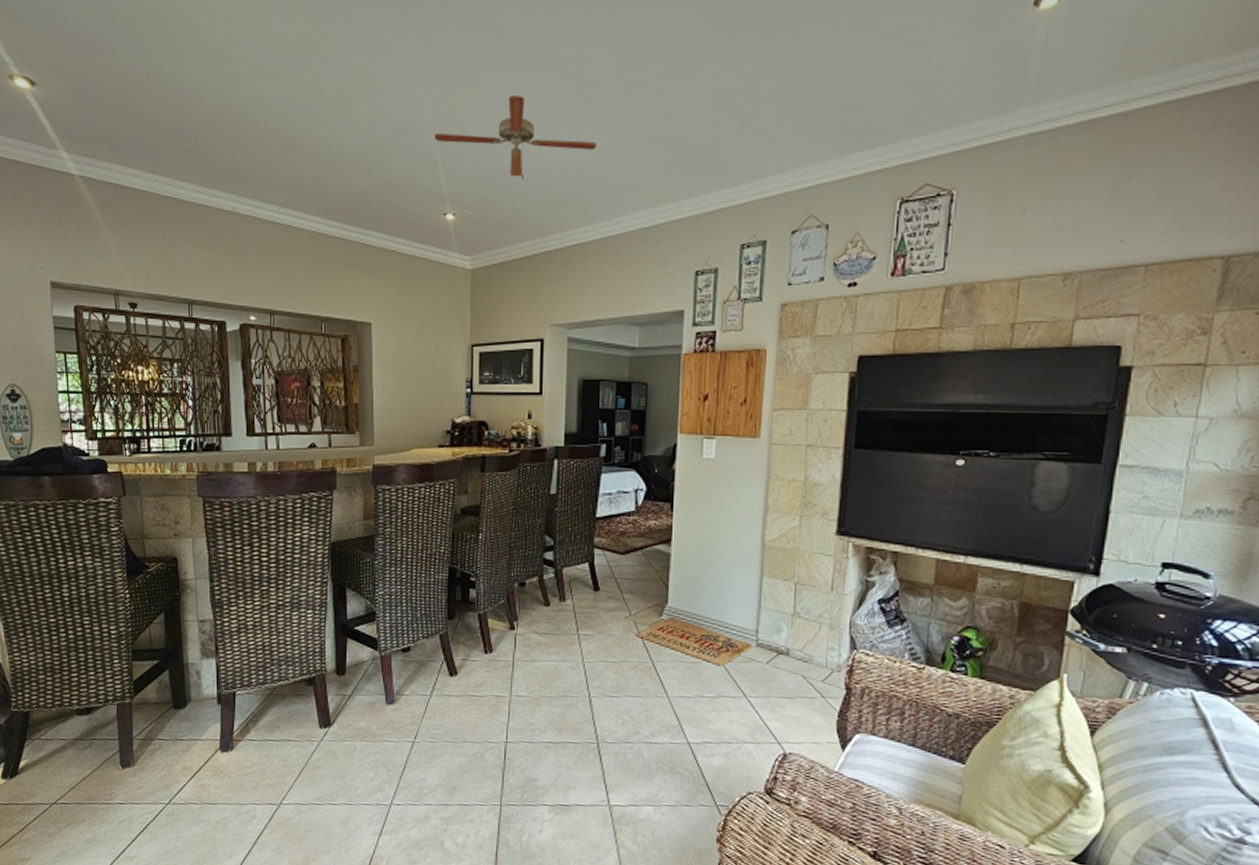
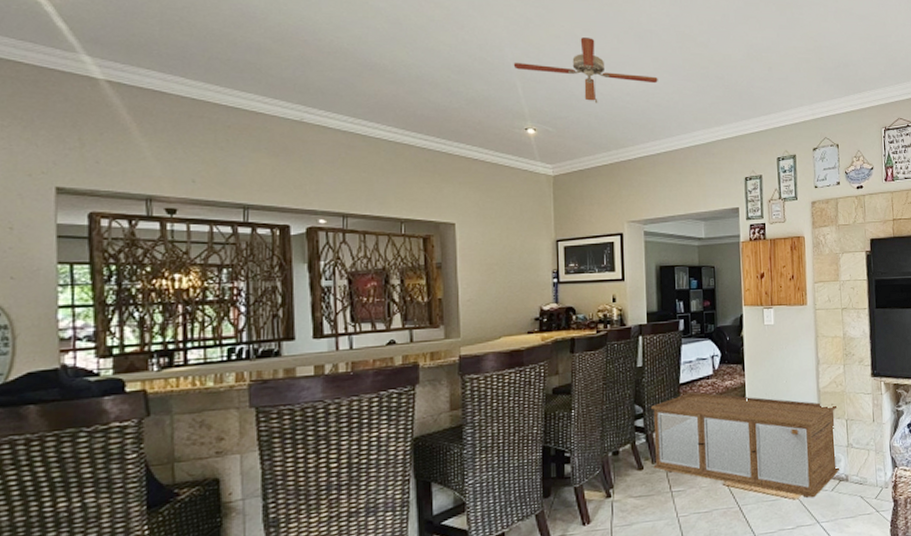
storage cabinet: none [561,528,786,668] -> present [651,392,840,498]

